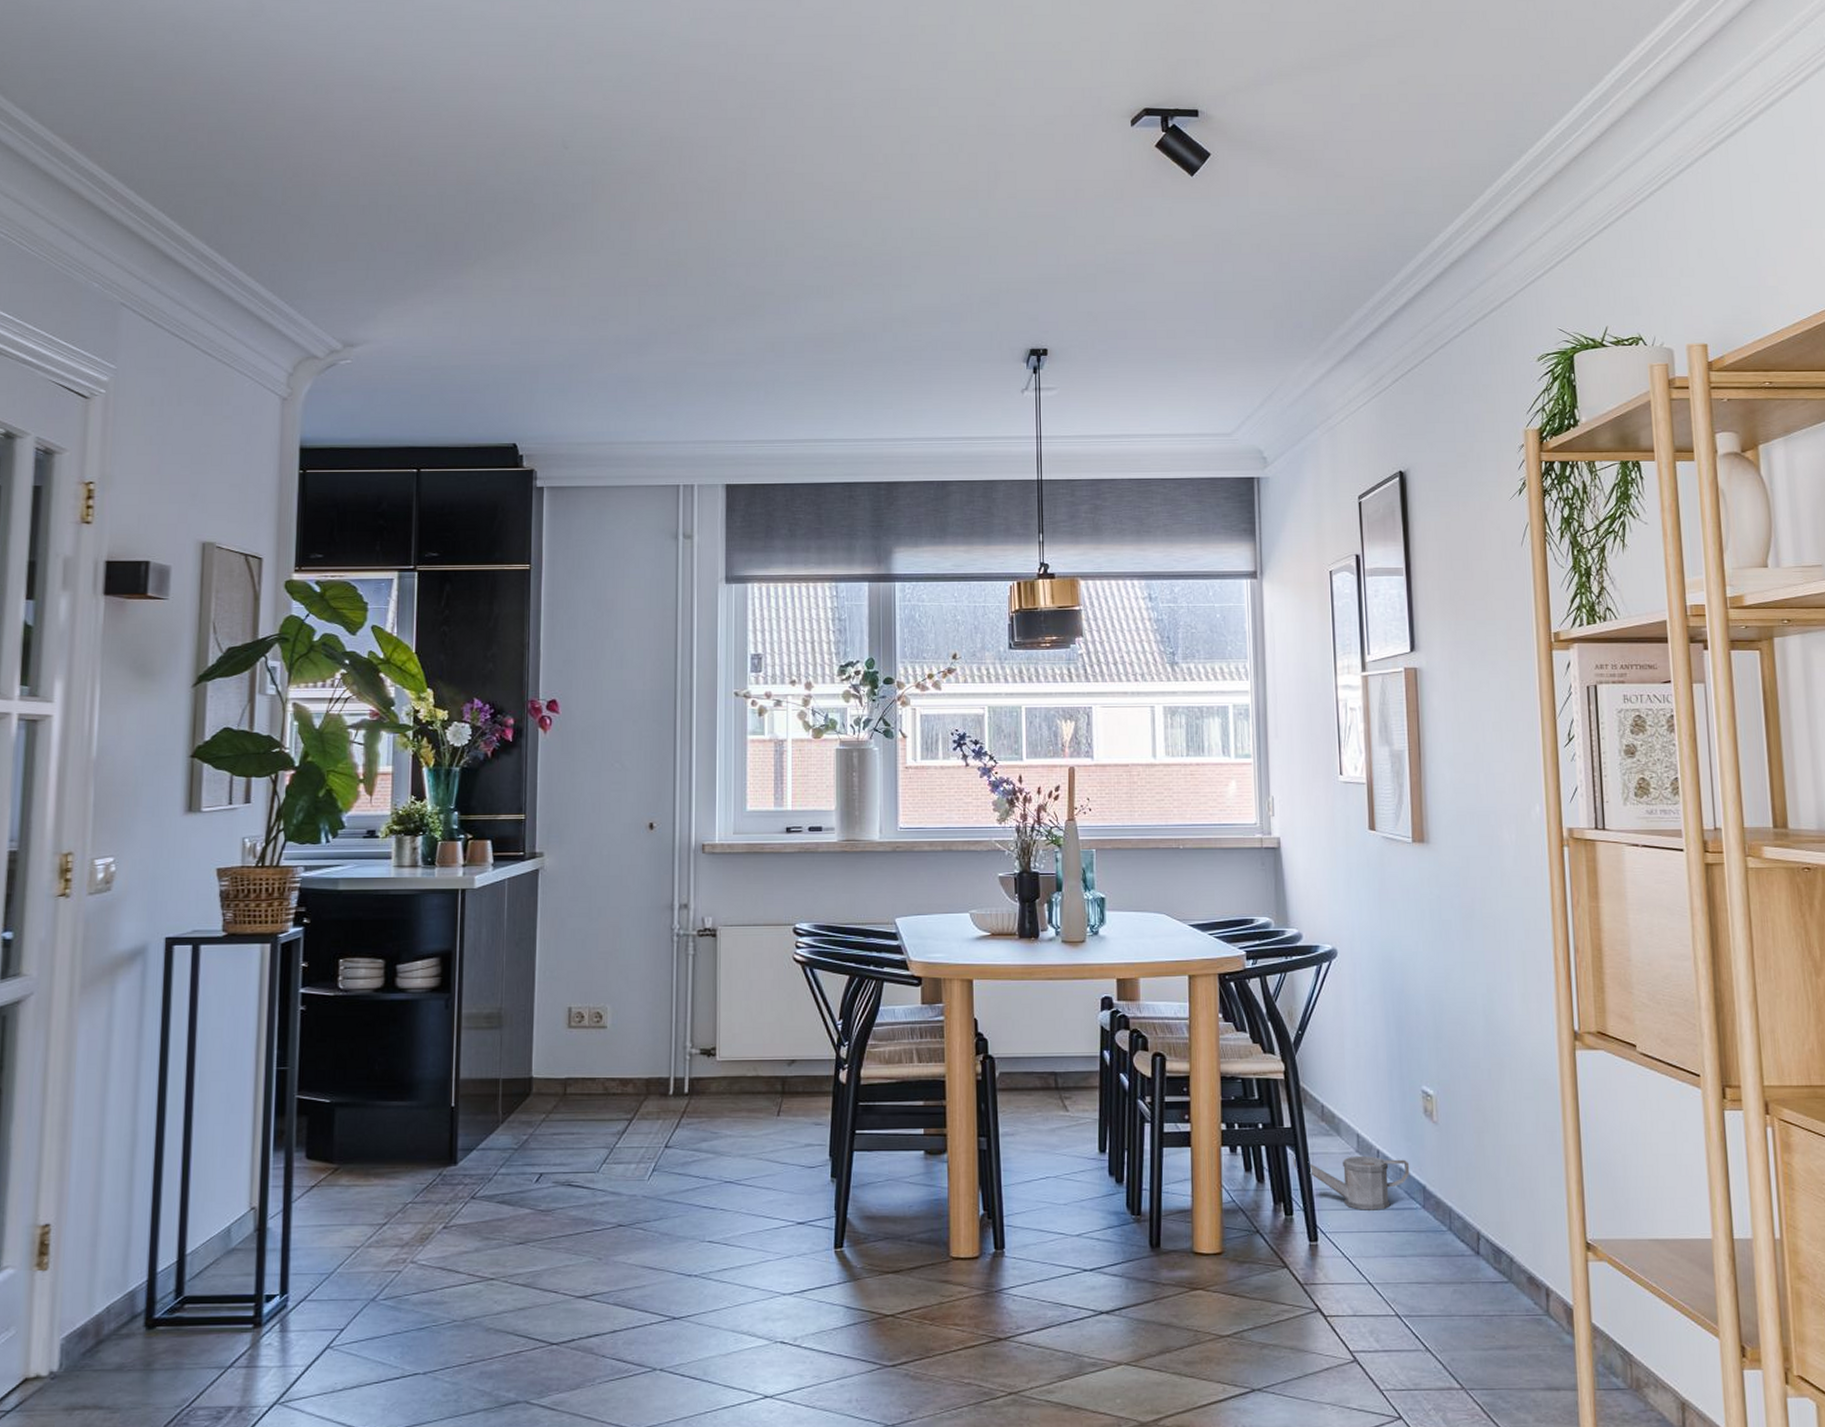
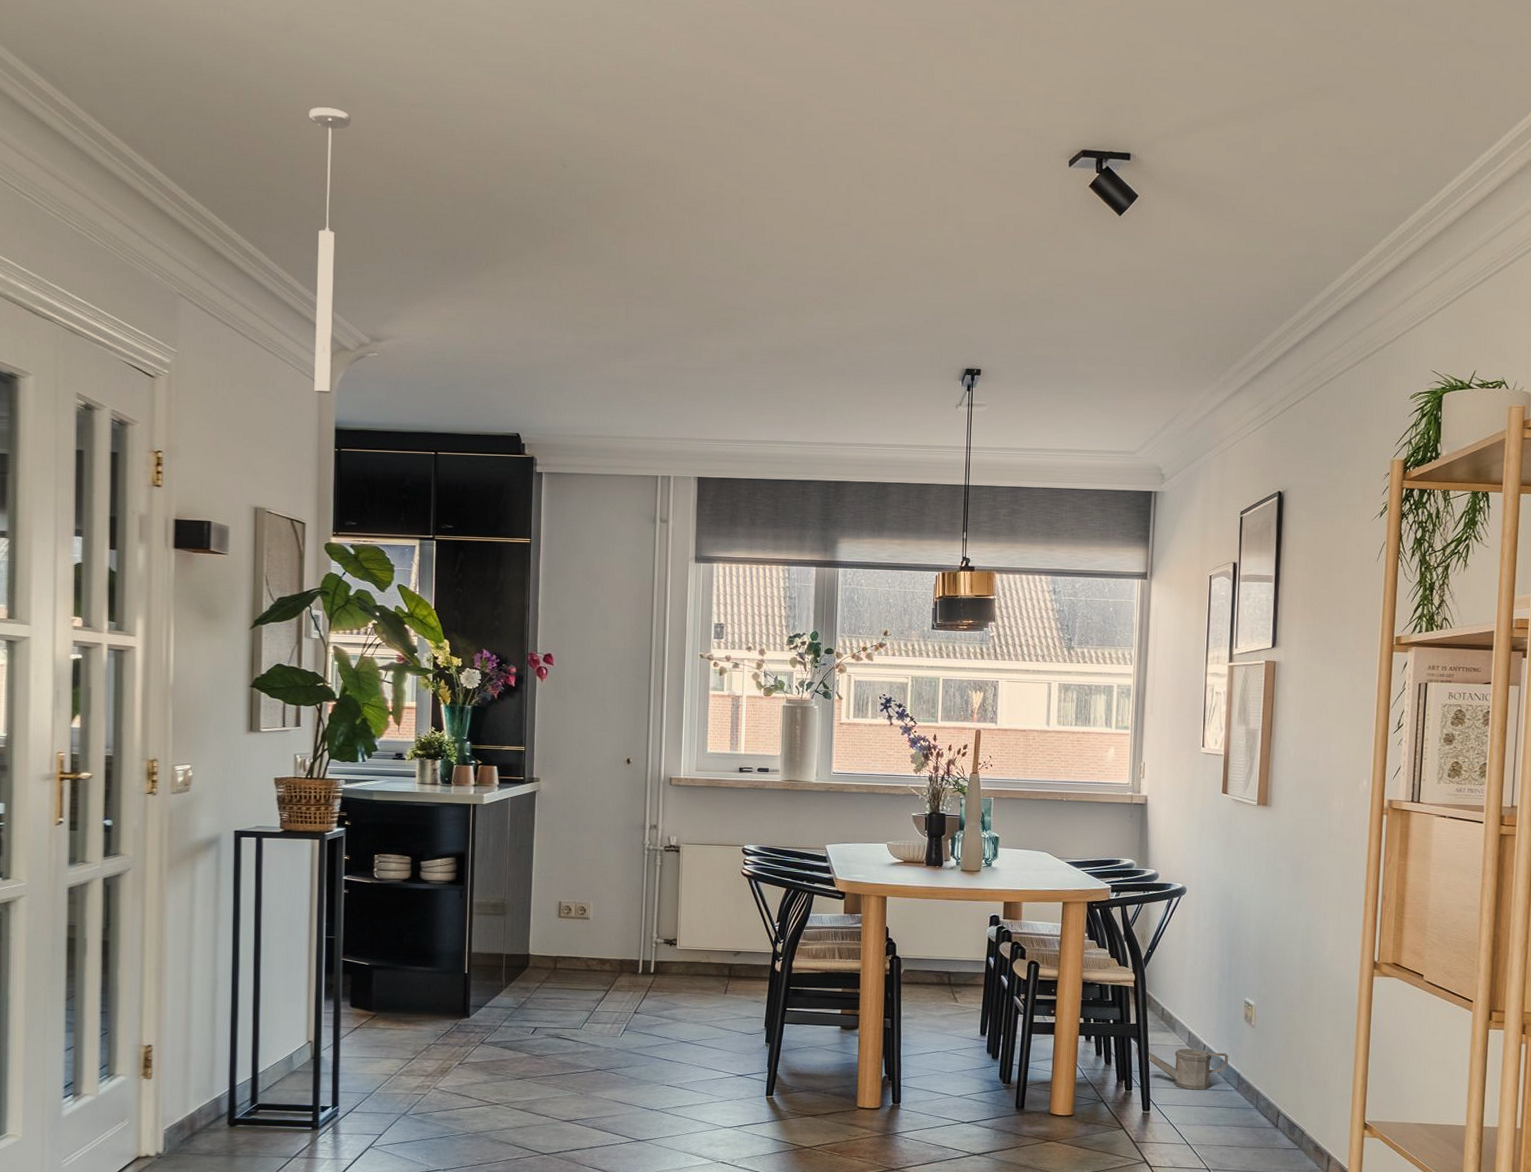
ceiling light: none [276,95,324,408] -> present [309,107,351,393]

